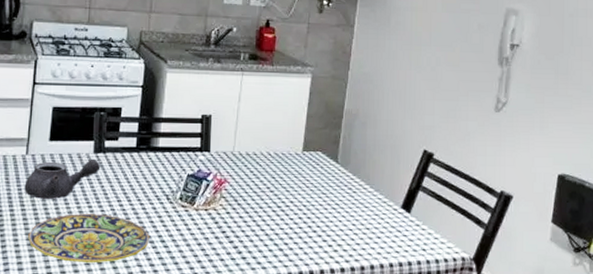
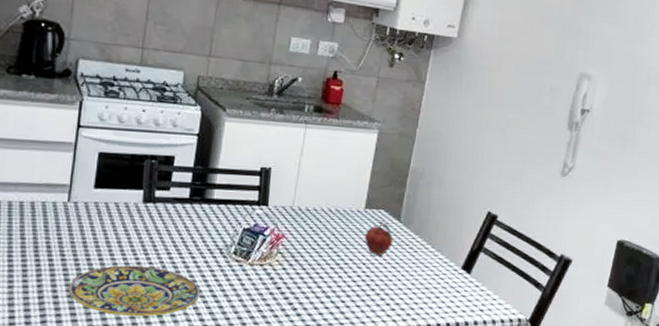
teapot: present [24,158,101,199] -> none [65,208,150,250]
fruit: none [303,162,332,197] -> present [364,220,393,256]

